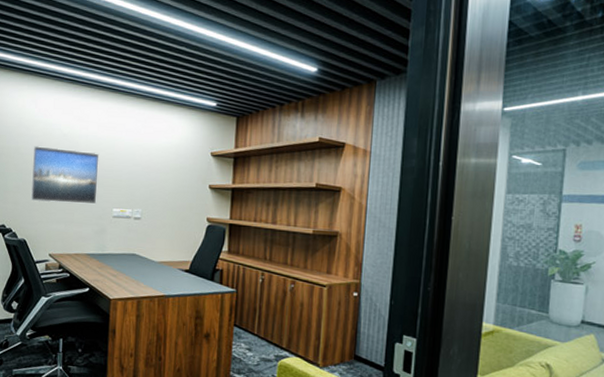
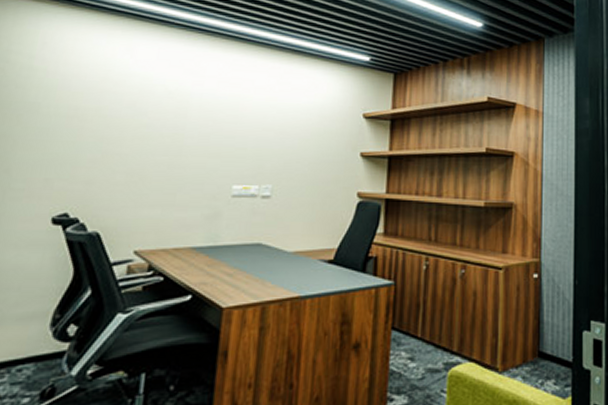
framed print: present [31,145,100,205] -> none [113,105,218,181]

